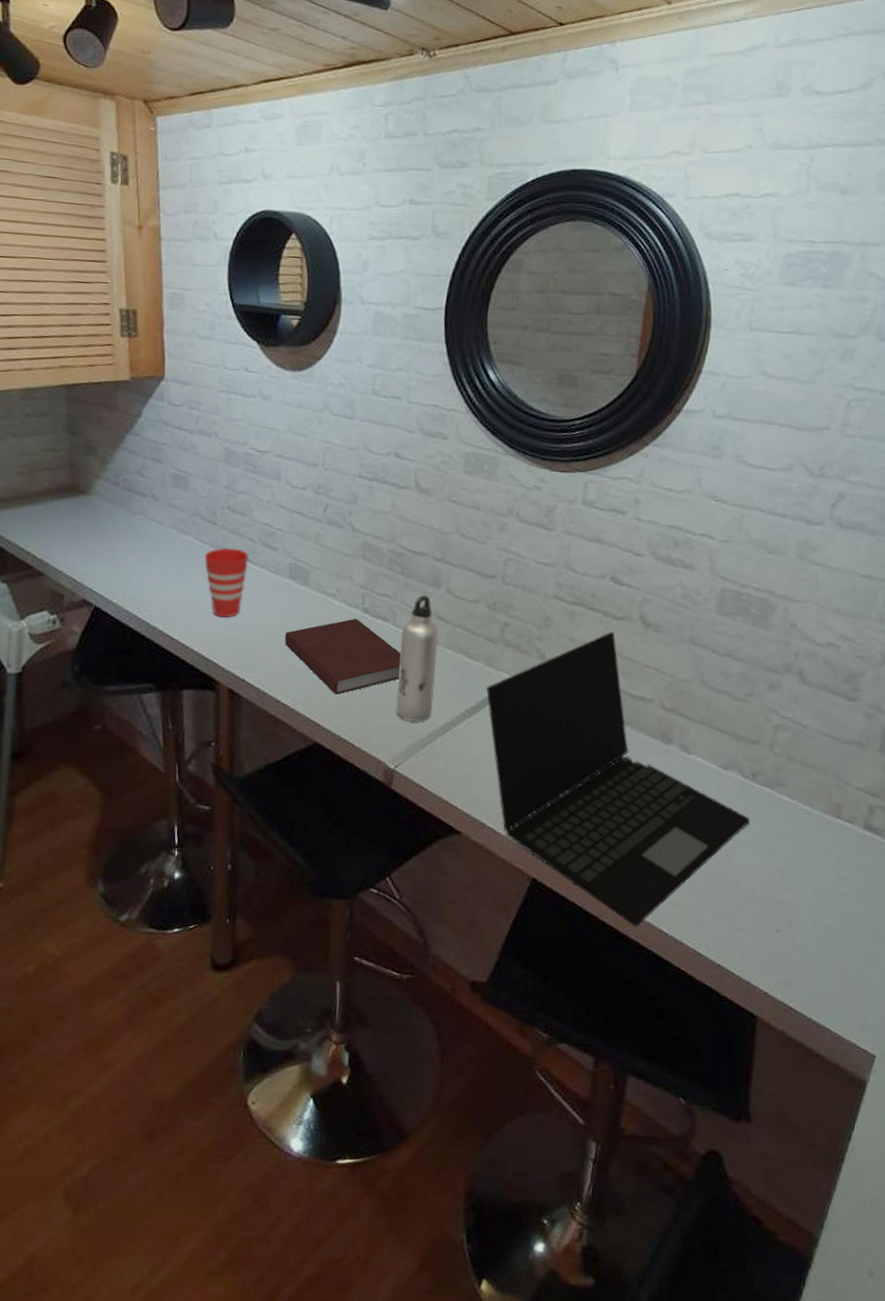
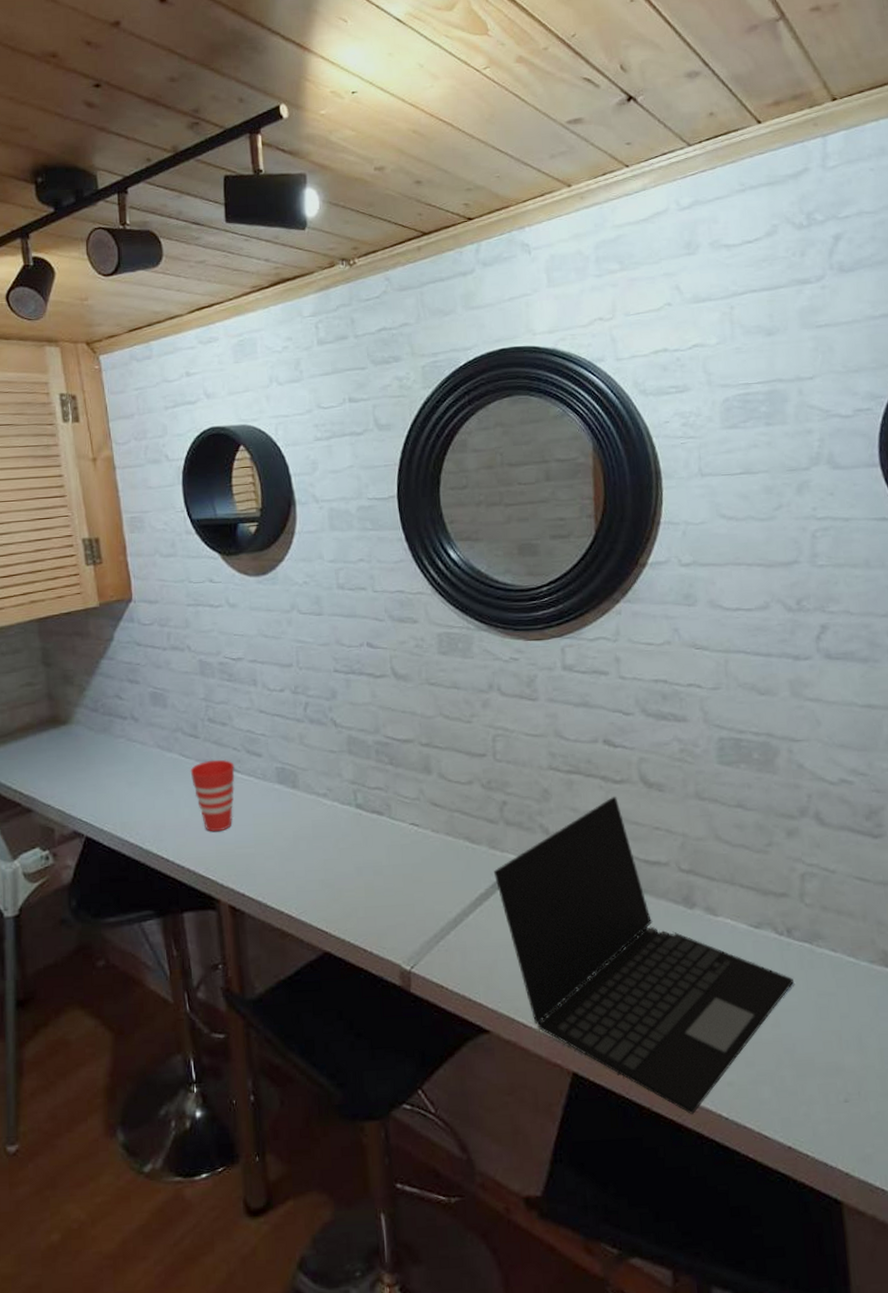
notebook: present [284,618,401,695] -> none [280,816,403,898]
water bottle: present [396,594,439,722] -> none [399,782,442,917]

